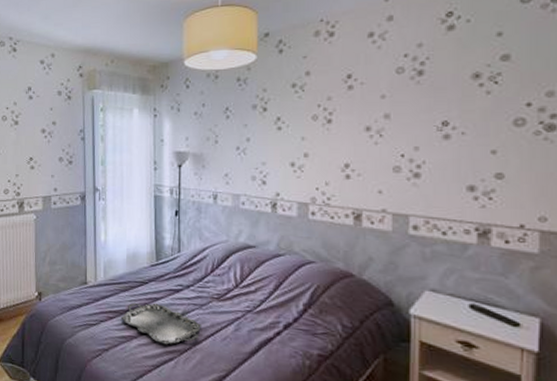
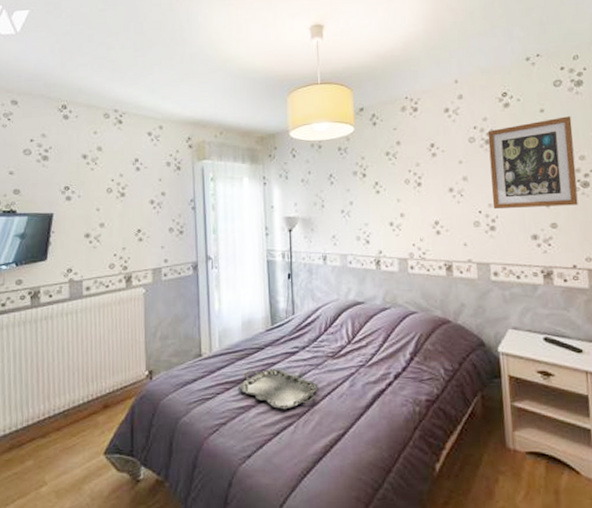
wall art: none [420,41,541,154] -> present [487,116,578,210]

